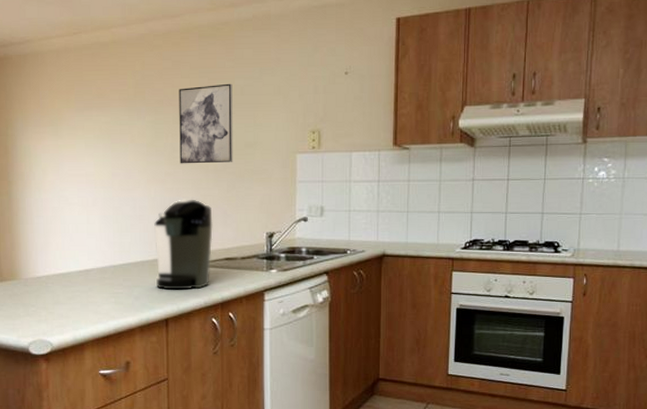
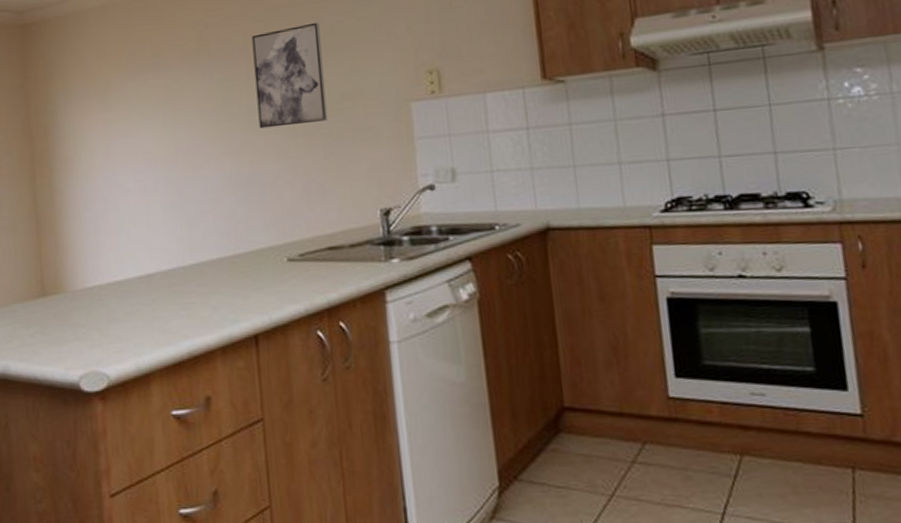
coffee maker: present [154,199,213,290] -> none [231,172,310,295]

